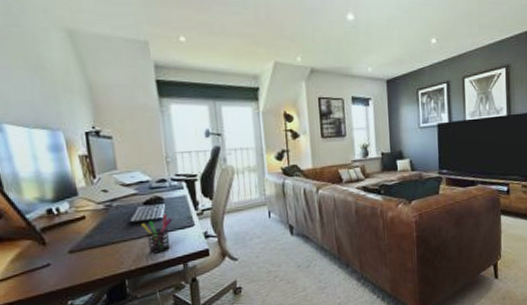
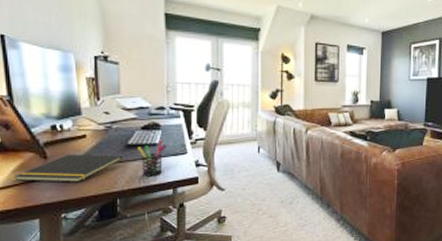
notepad: none [12,234,127,271] -> present [14,154,122,182]

